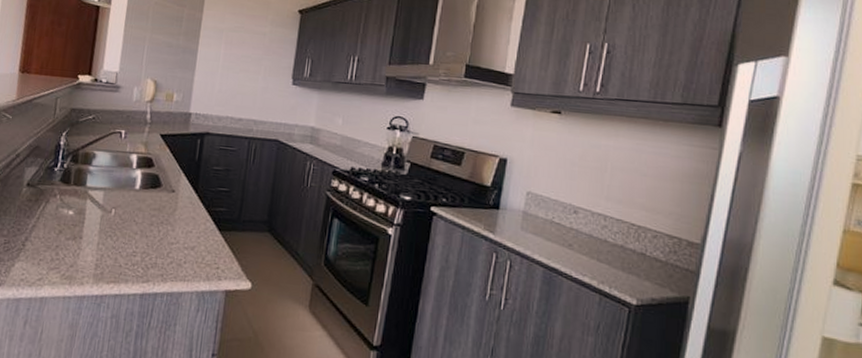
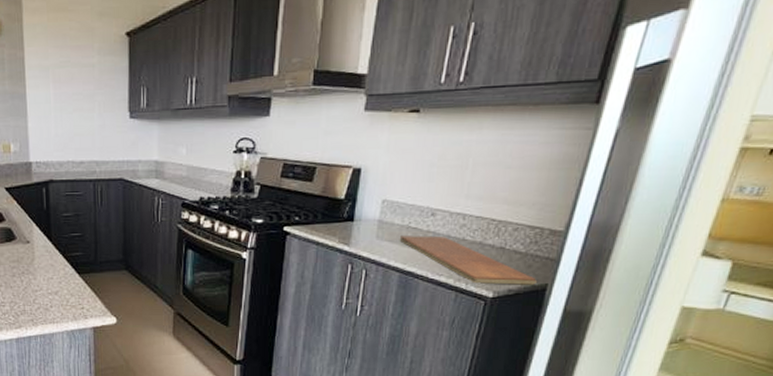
chopping board: none [543,230,680,296] -> present [399,235,538,285]

